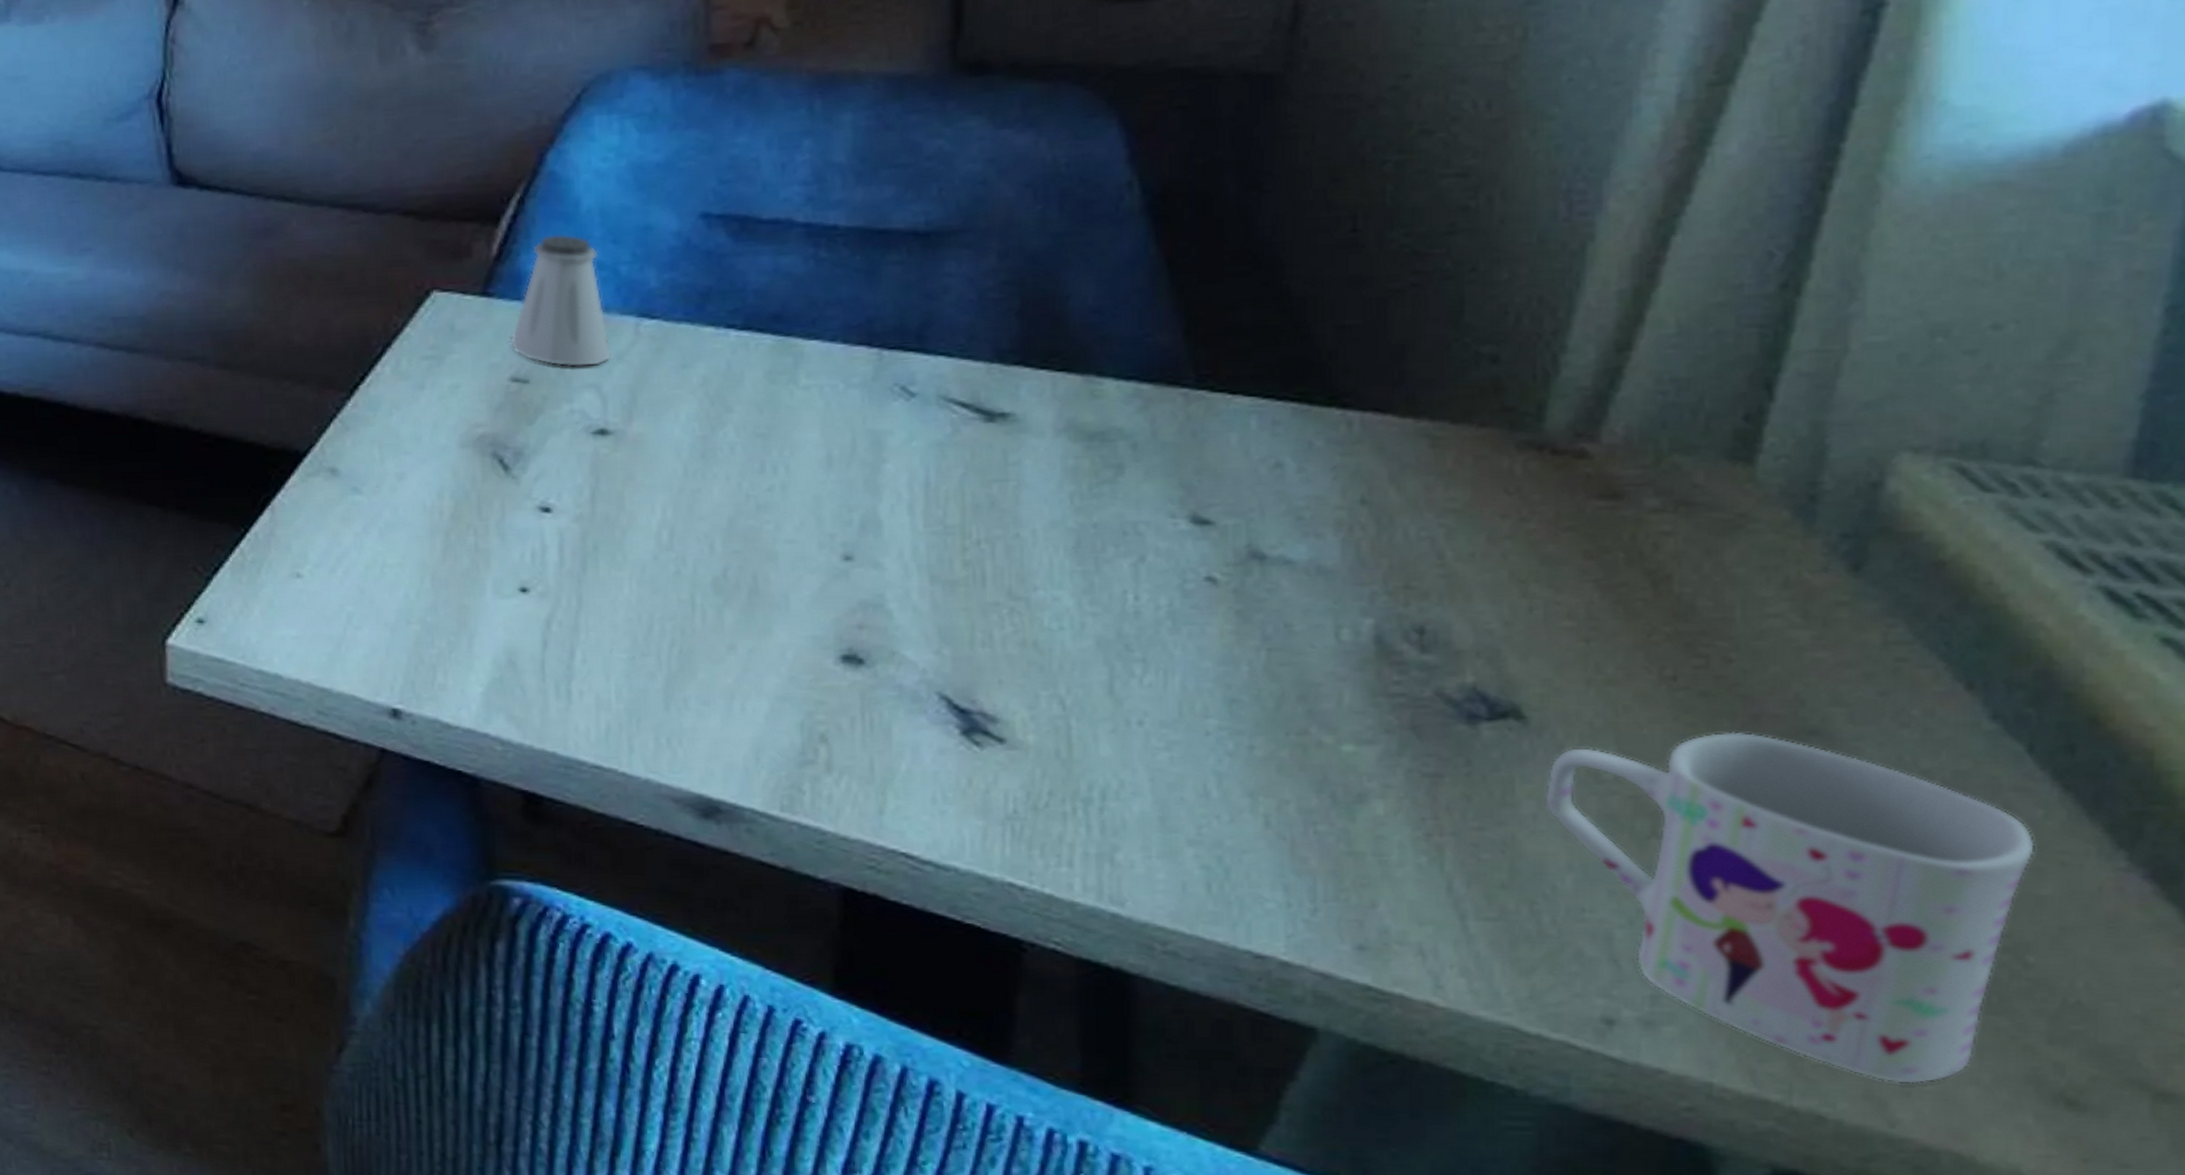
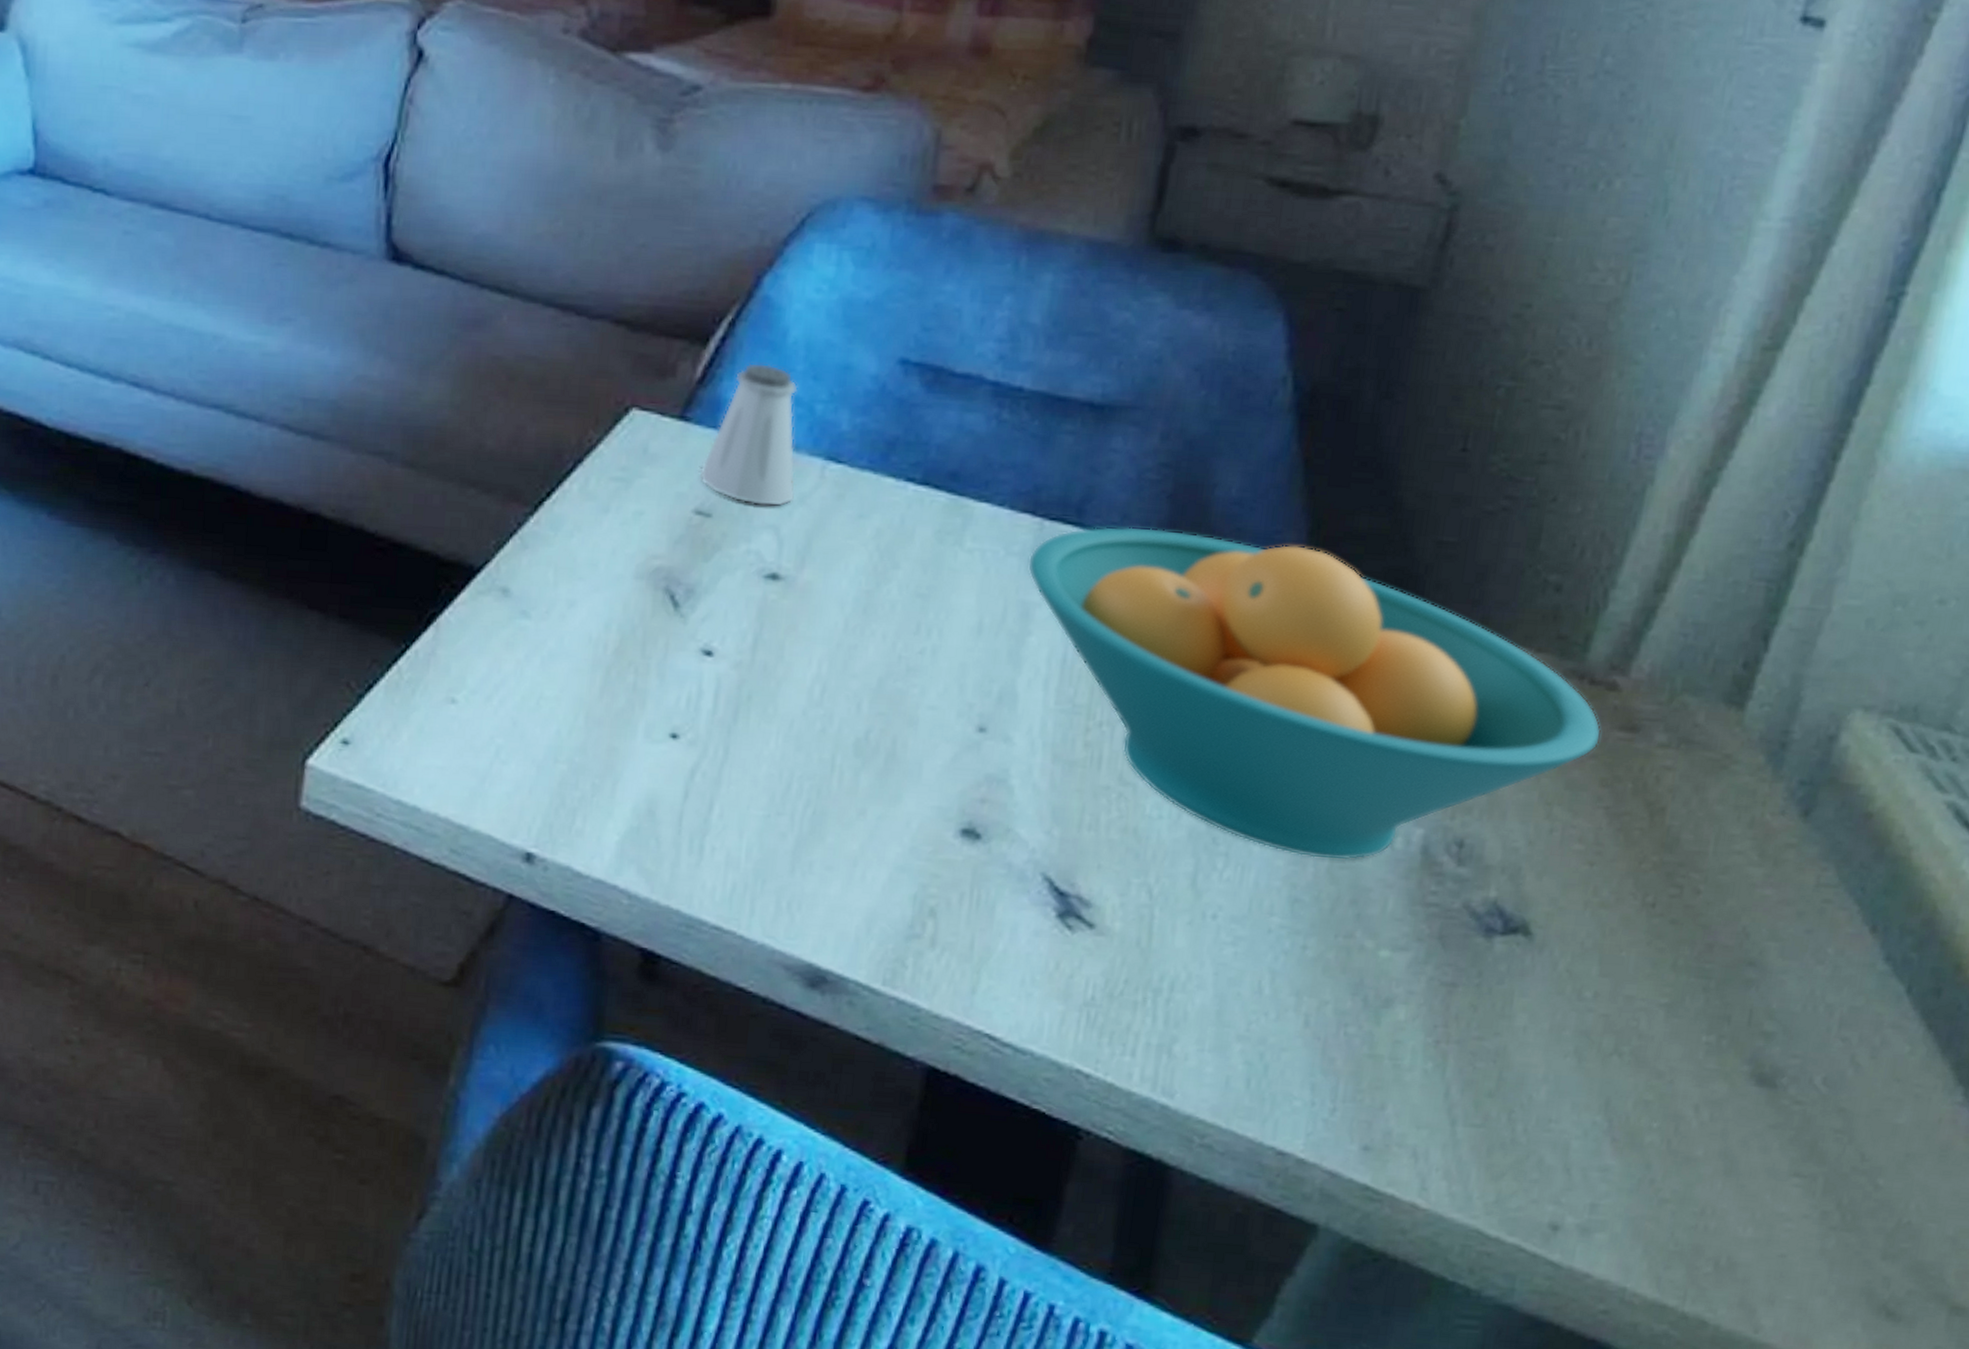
fruit bowl: none [870,345,1576,658] -> present [1027,526,1602,861]
mug: present [1545,732,2035,1084] -> none [1534,958,1900,1293]

